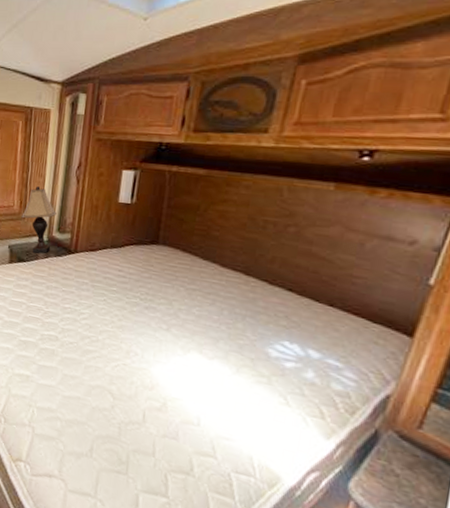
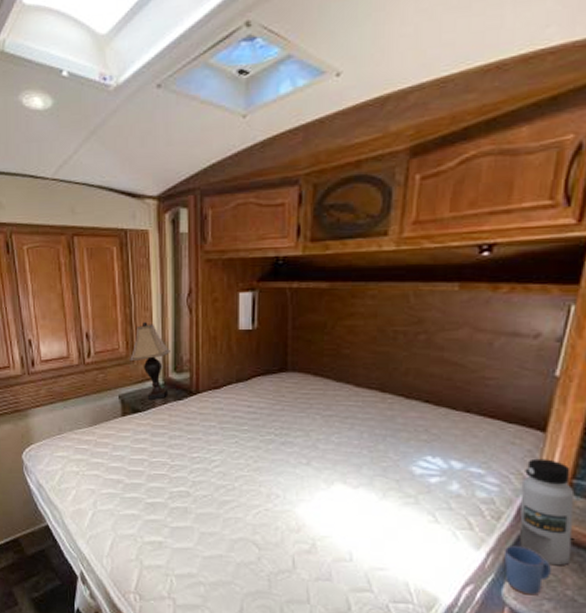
mug: none [354,441,405,496] -> present [504,546,551,596]
water bottle: none [372,361,439,473] -> present [520,458,575,566]

